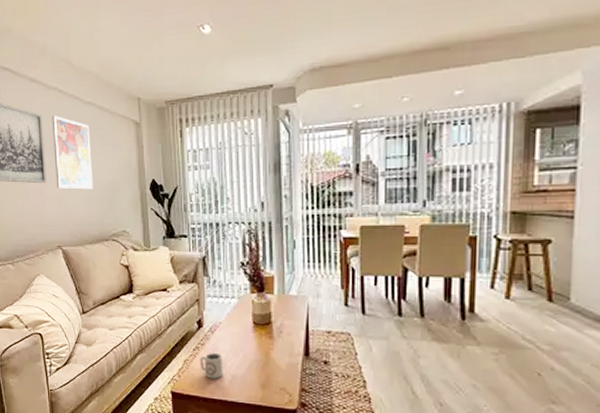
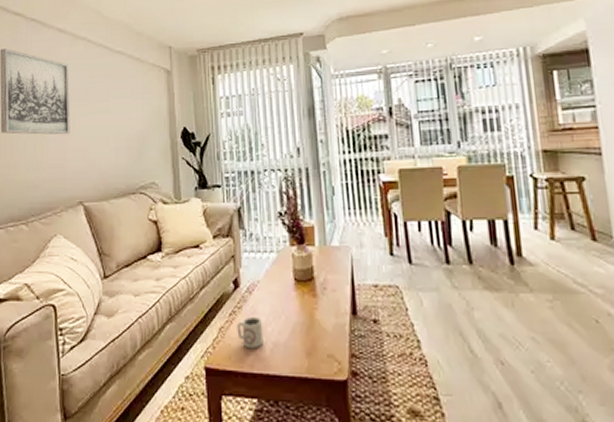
wall art: present [52,115,93,190] -> none [79,64,120,140]

